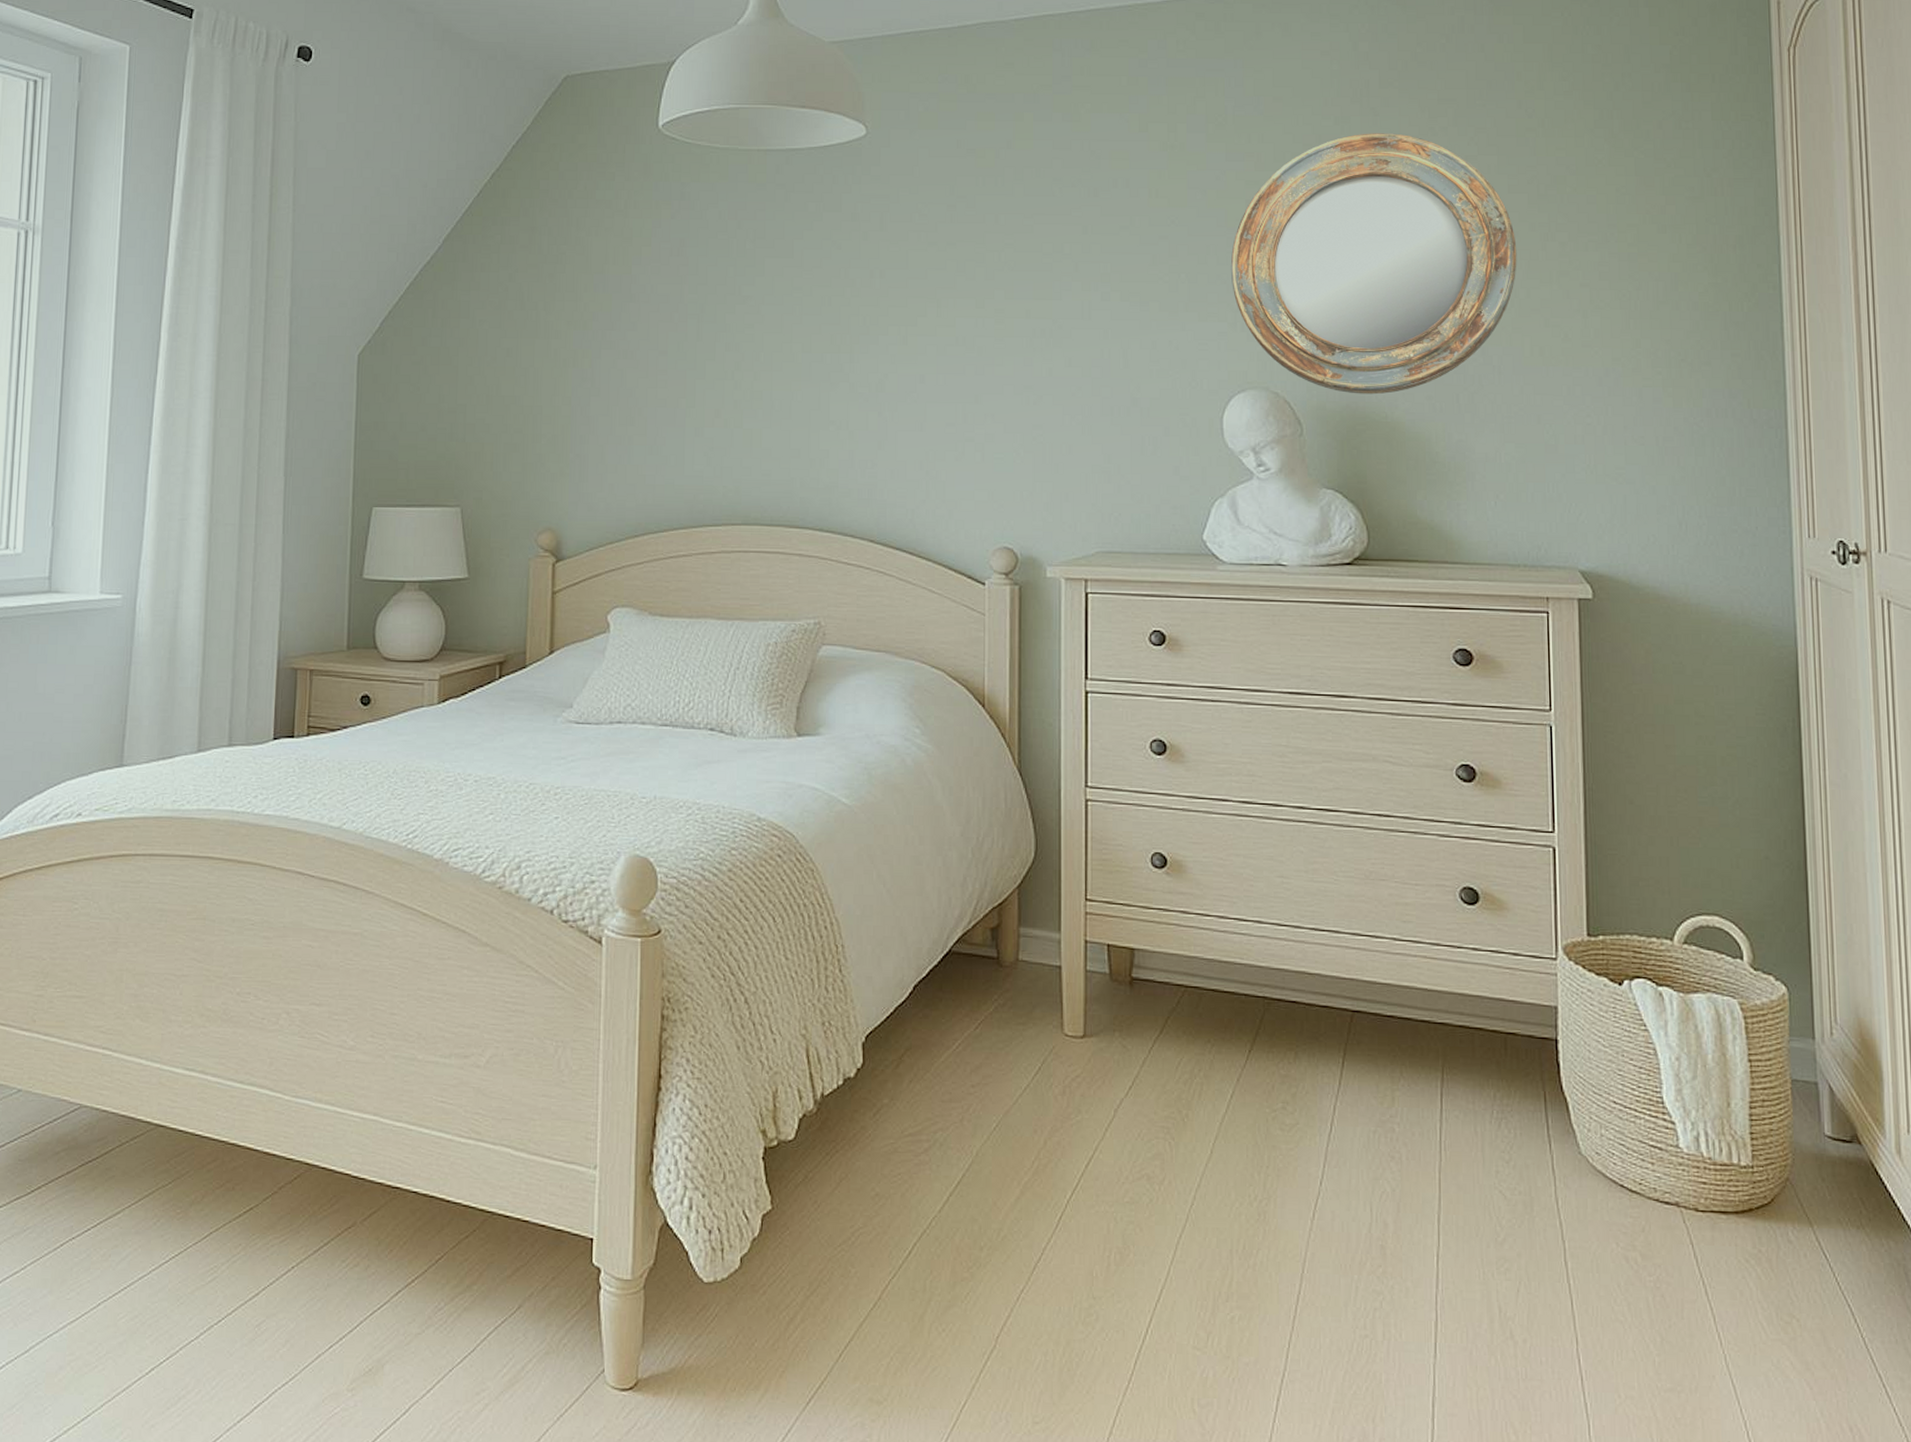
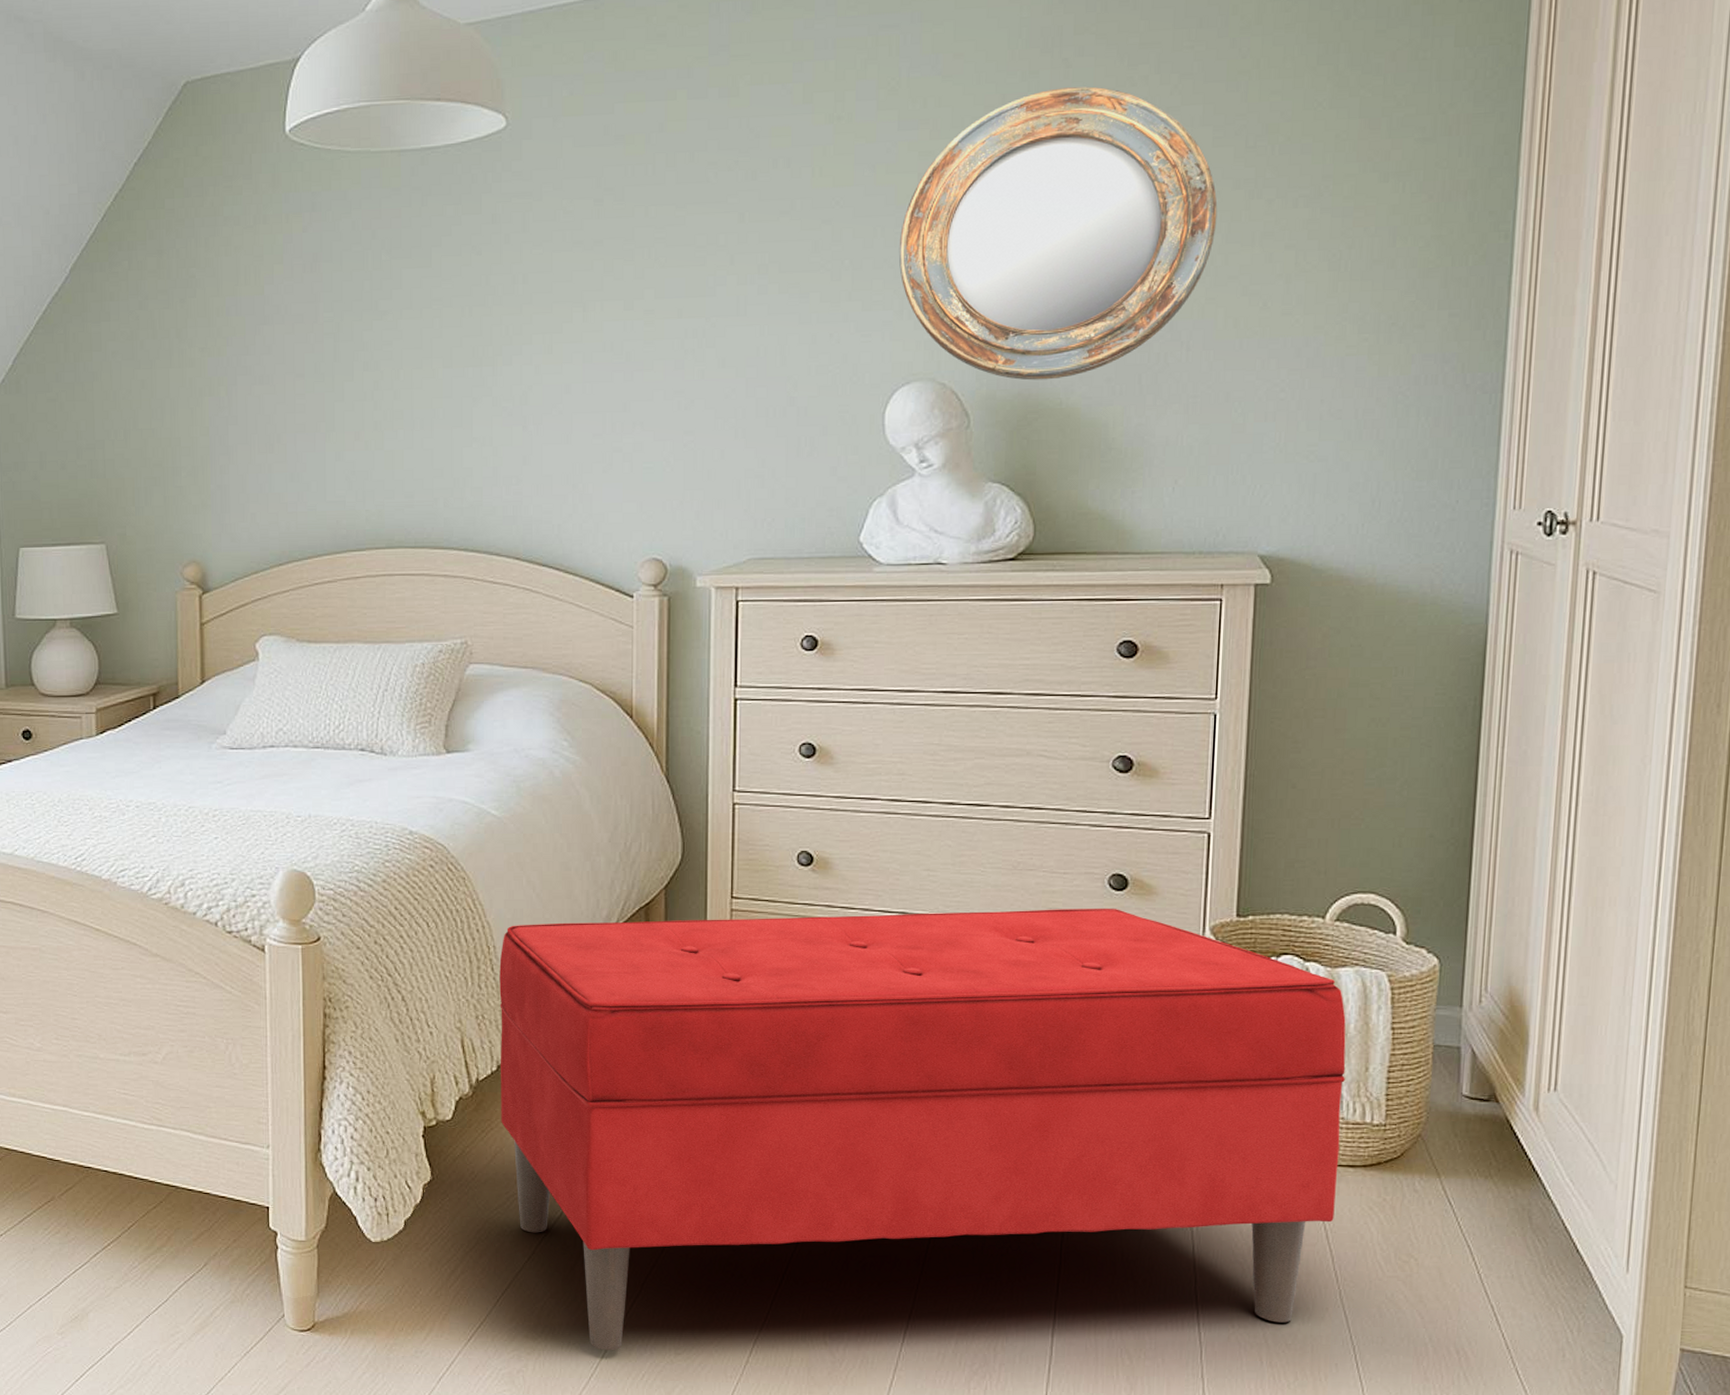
bench: none [846,921,1711,1418] -> present [499,909,1346,1351]

